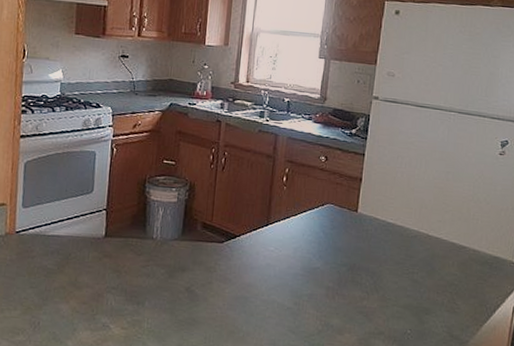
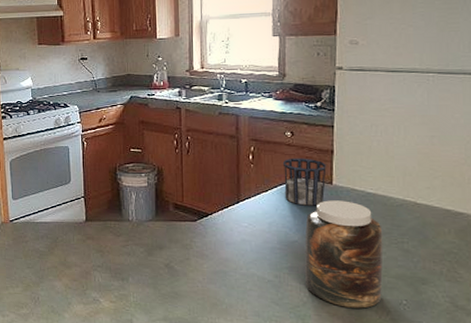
cup: none [312,183,354,233] -> present [282,158,327,206]
jar: none [322,228,397,338] -> present [305,200,383,309]

